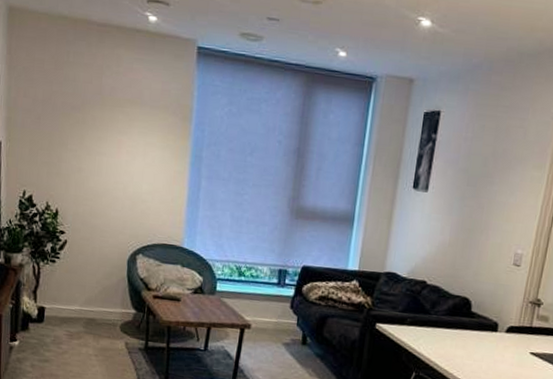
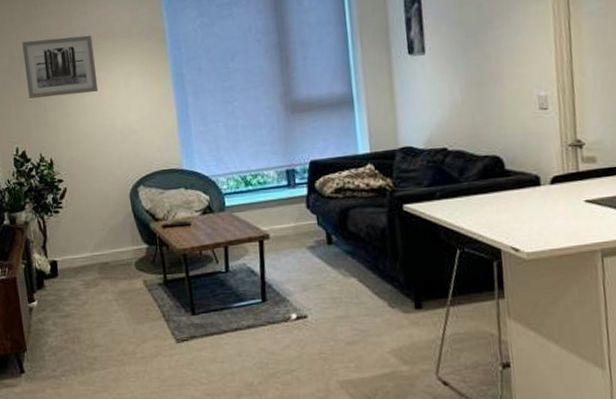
wall art: none [45,86,120,154] -> present [22,35,99,99]

